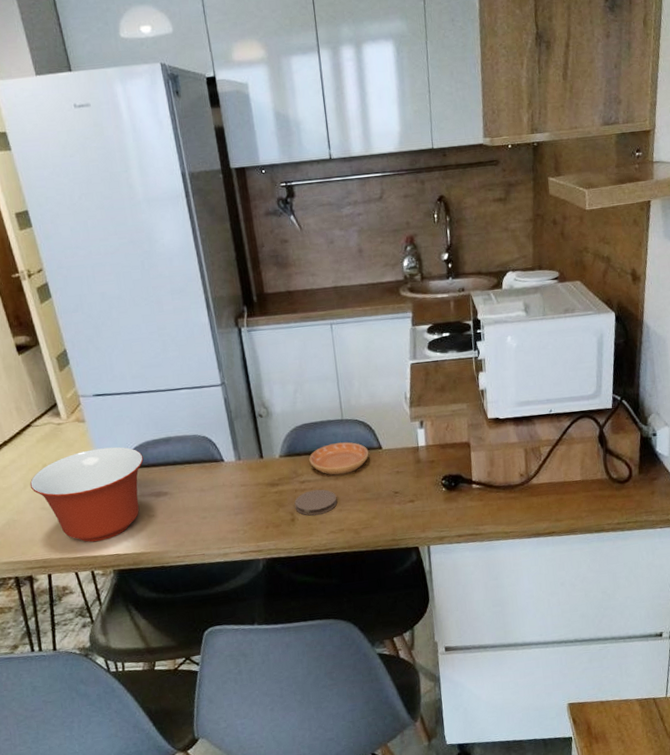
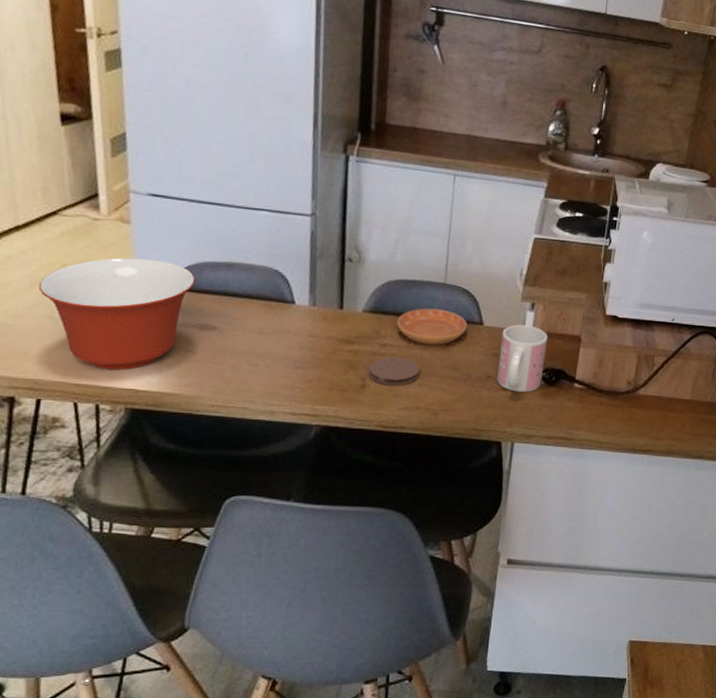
mug: none [399,441,443,502] -> present [497,324,548,392]

